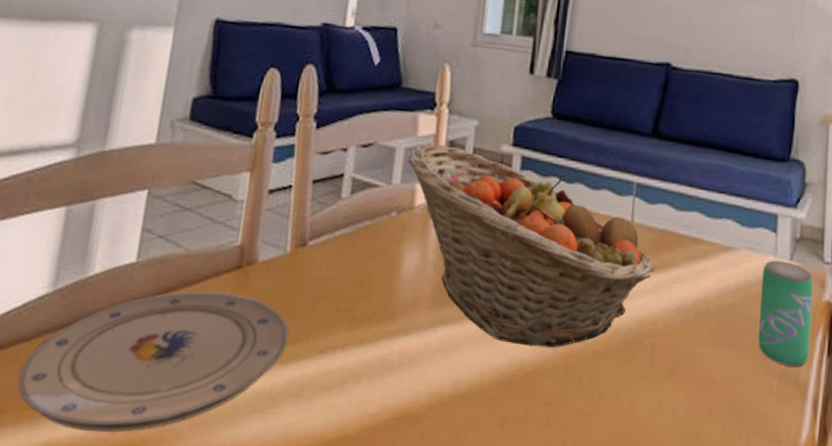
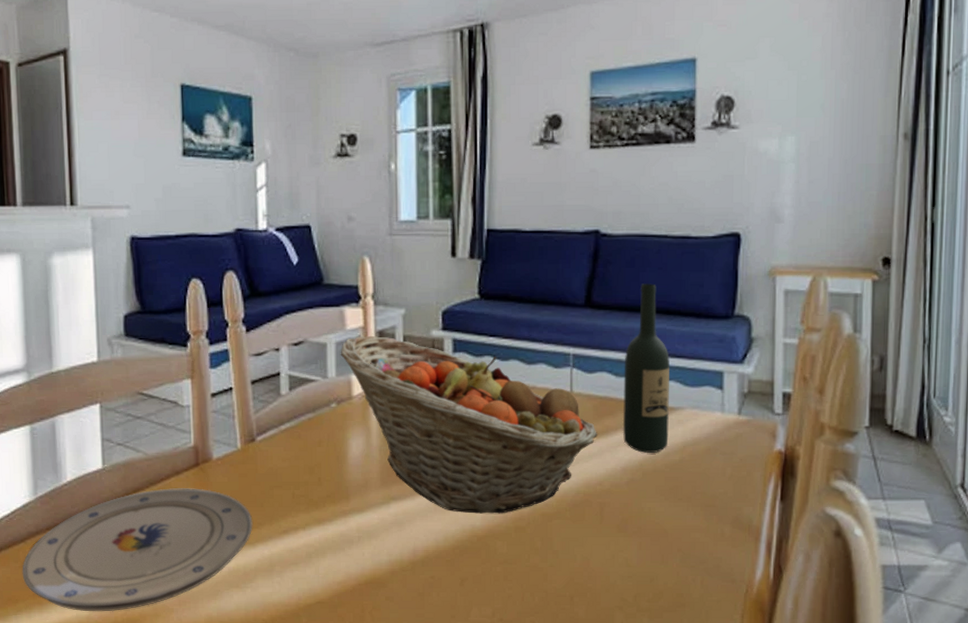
wine bottle: none [679,119,728,293] -> present [622,283,670,453]
beverage can: present [758,260,813,367] -> none [707,416,763,514]

